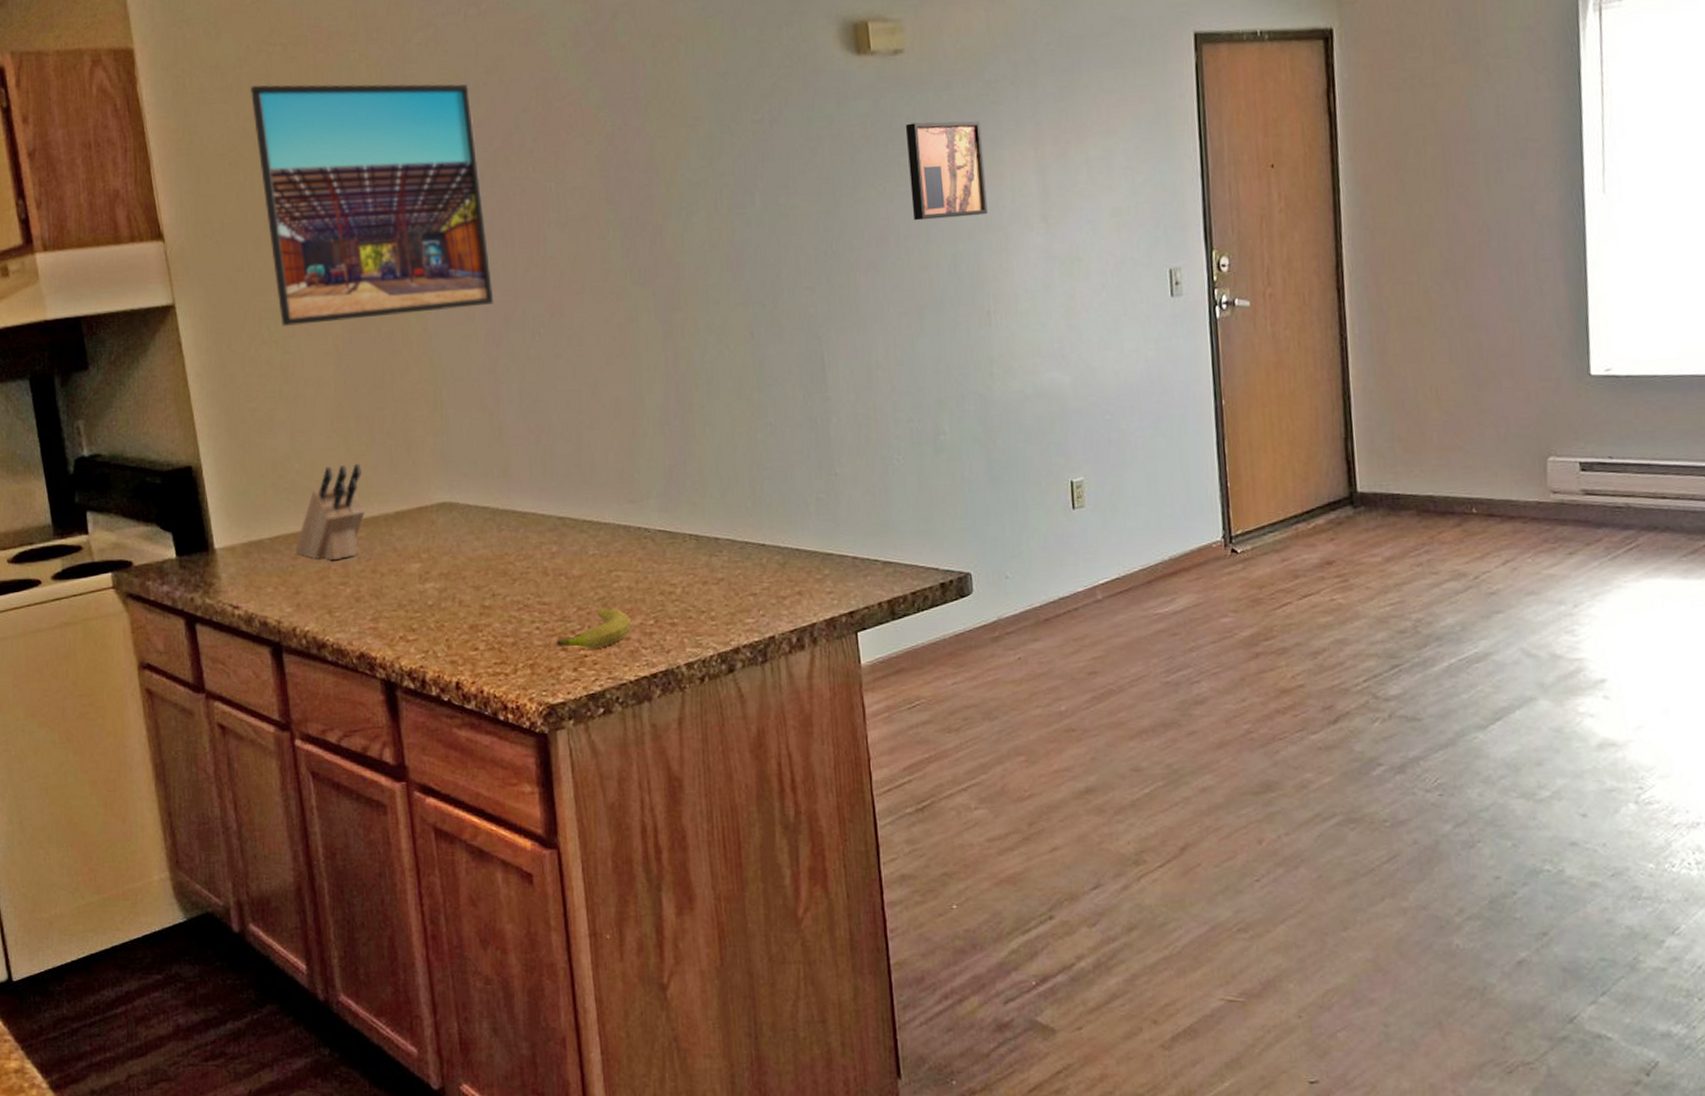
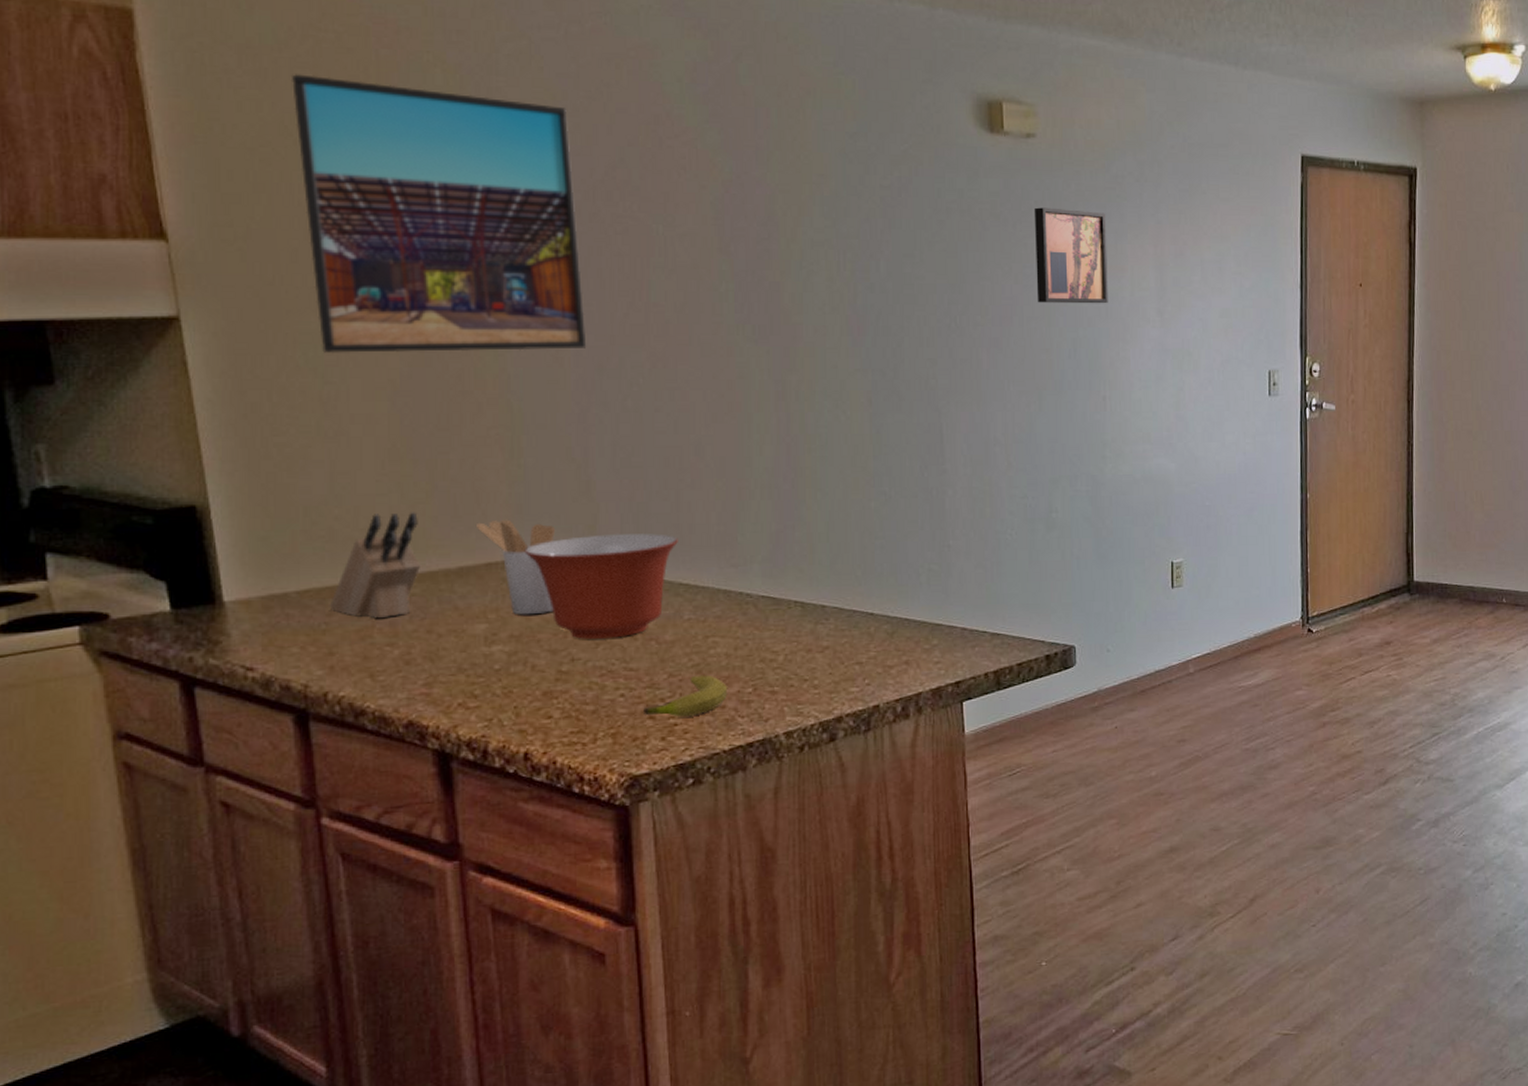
utensil holder: none [409,466,476,554] -> present [477,519,556,615]
mixing bowl: none [449,473,581,576] -> present [524,532,678,639]

